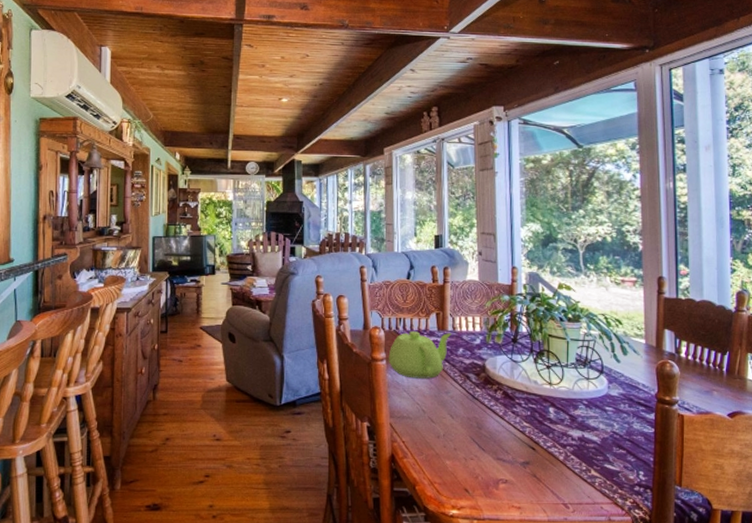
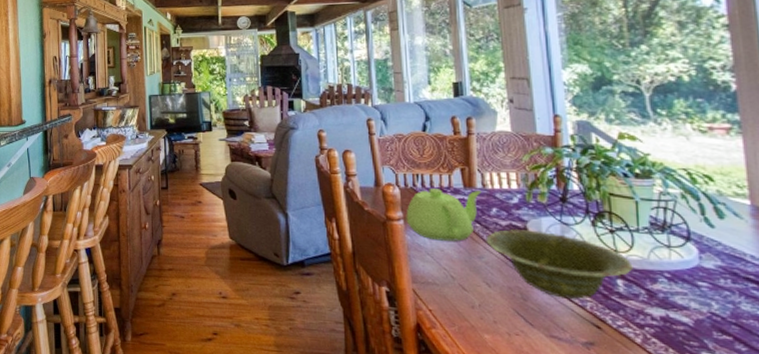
dish: none [452,367,563,426] -> present [486,229,635,299]

